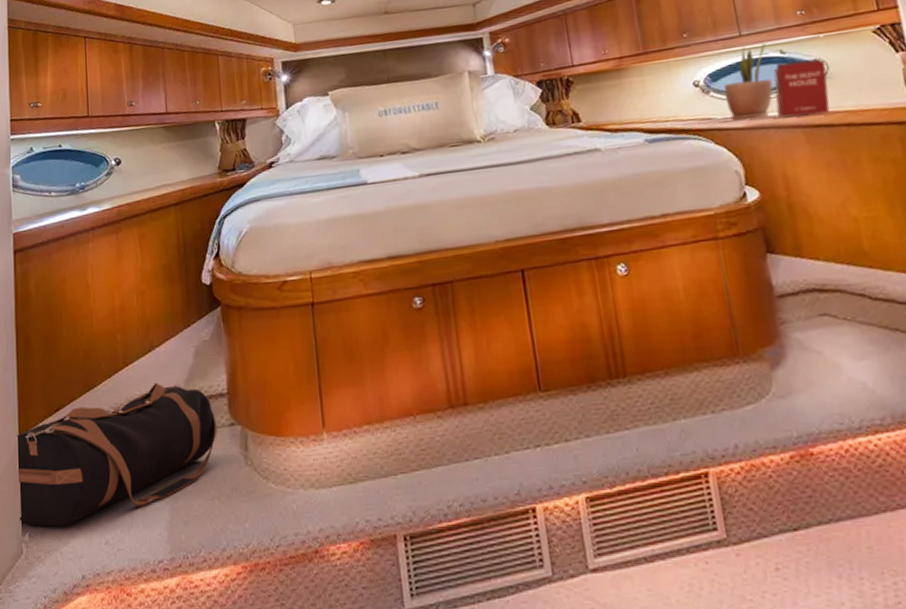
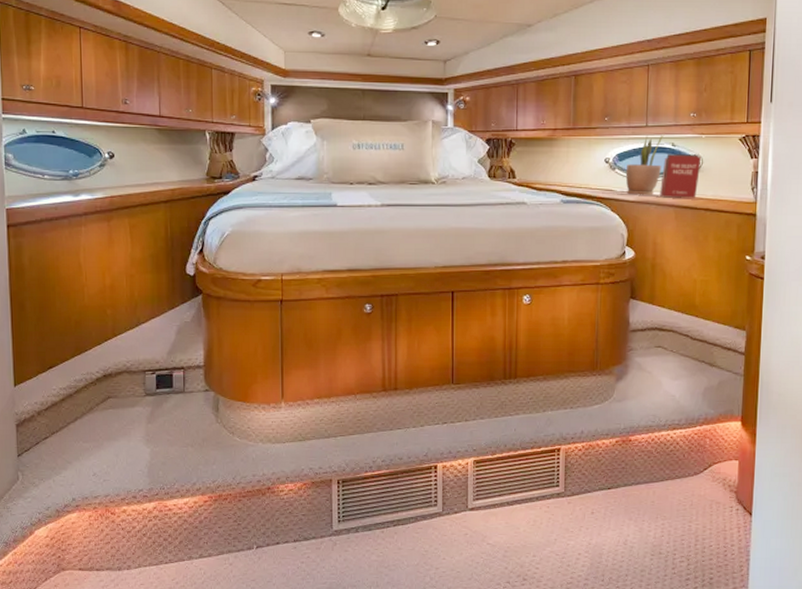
duffel bag: present [17,382,217,528] -> none [12,352,193,461]

